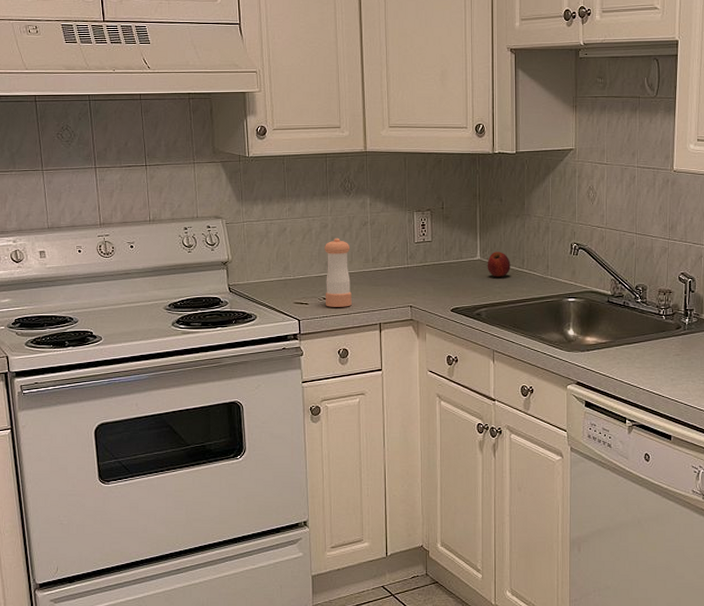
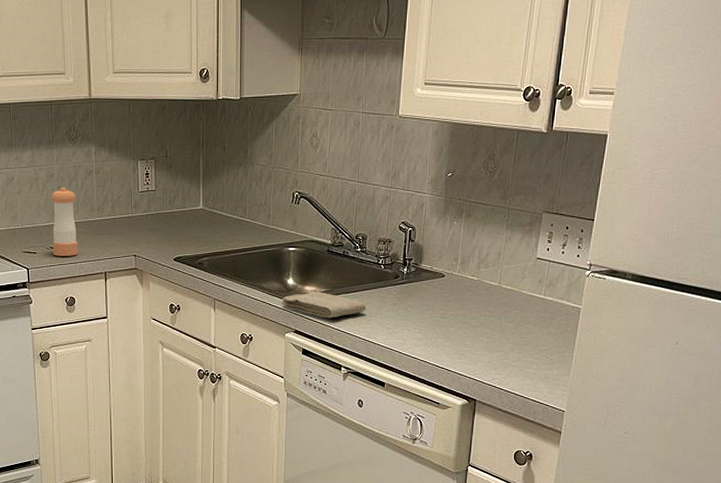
apple: present [487,252,511,278] -> none [209,201,233,227]
washcloth: none [563,343,650,370] -> present [282,292,367,319]

